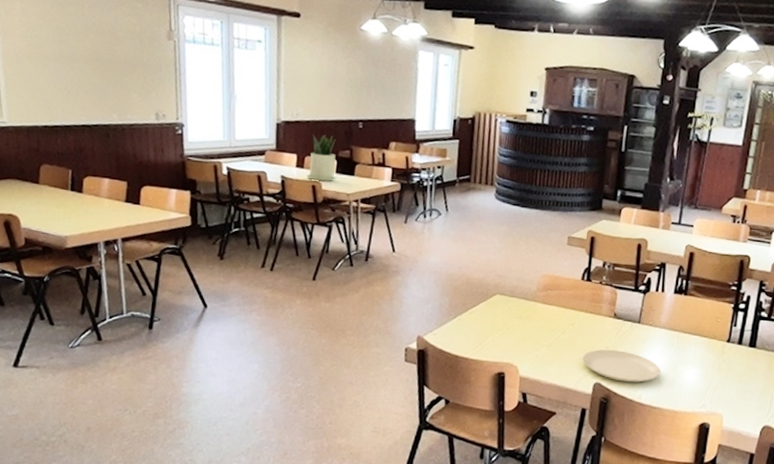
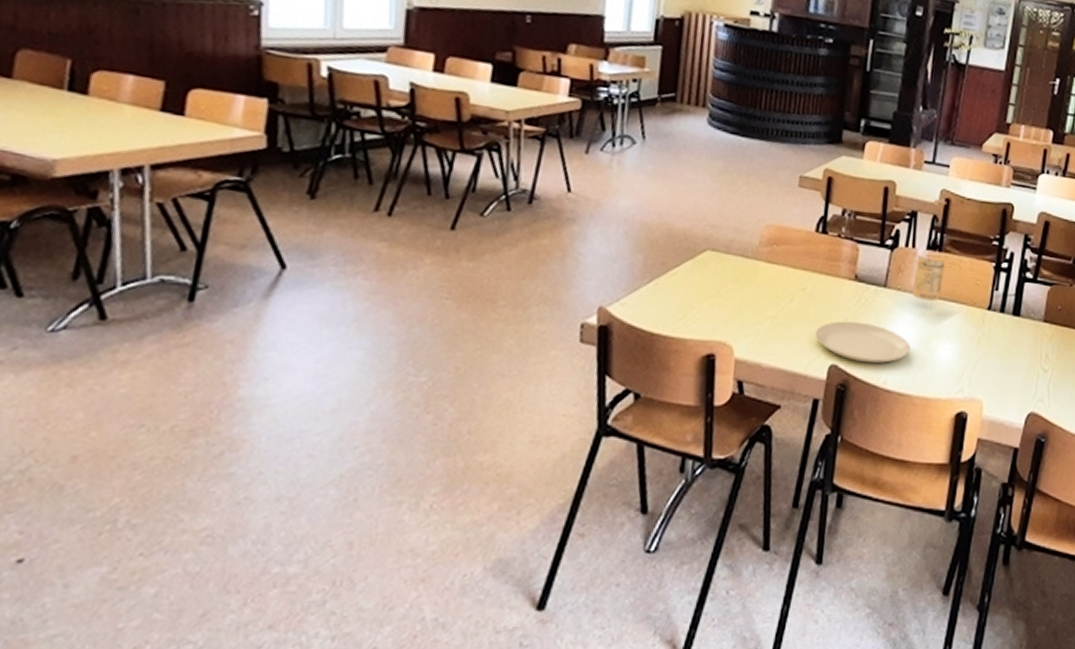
planter: present [306,135,337,182] -> none [447,28,493,93]
beer bottle: none [661,253,692,335] -> present [912,199,947,301]

